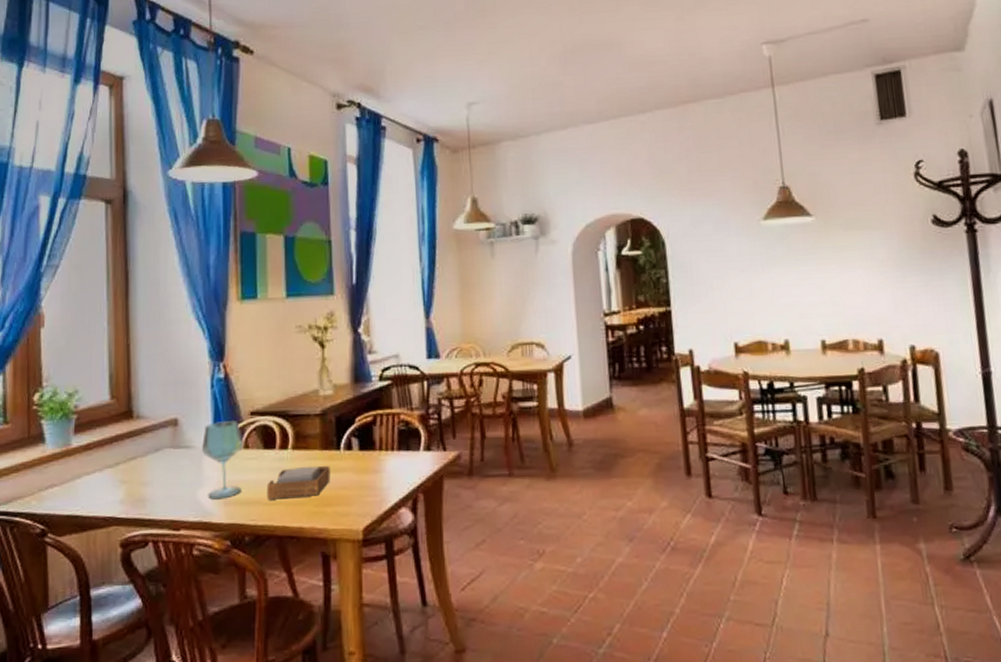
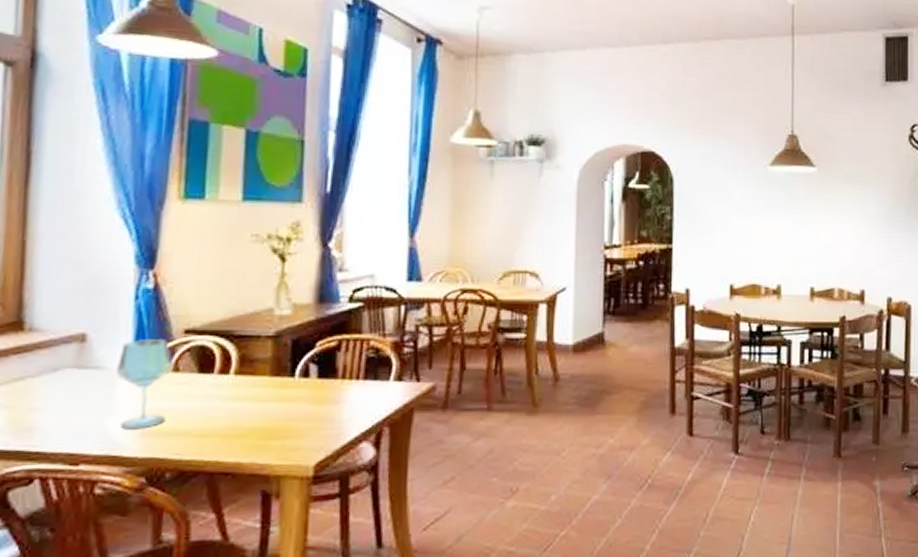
napkin holder: present [266,465,331,500] -> none [197,393,281,431]

